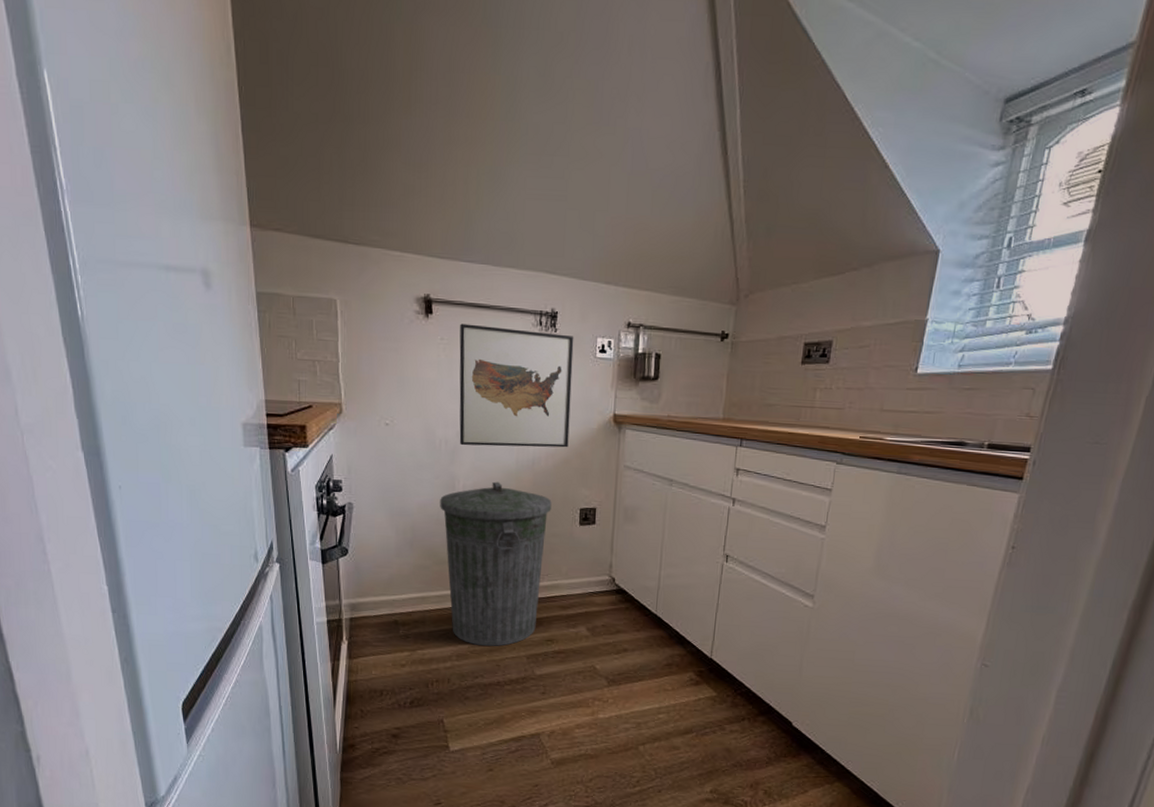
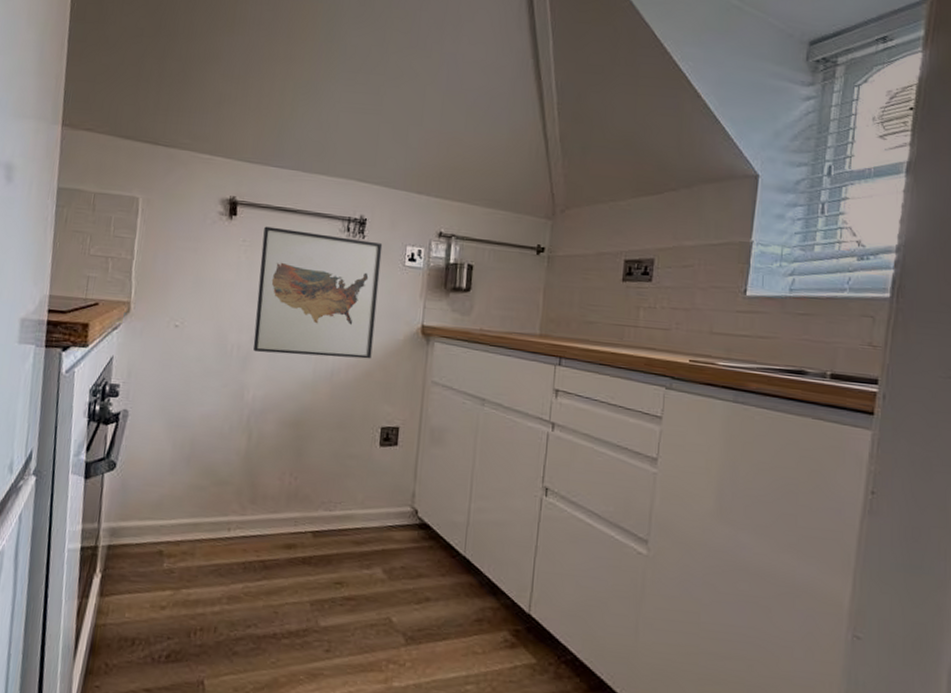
trash can: present [440,481,552,646] -> none [225,393,350,588]

